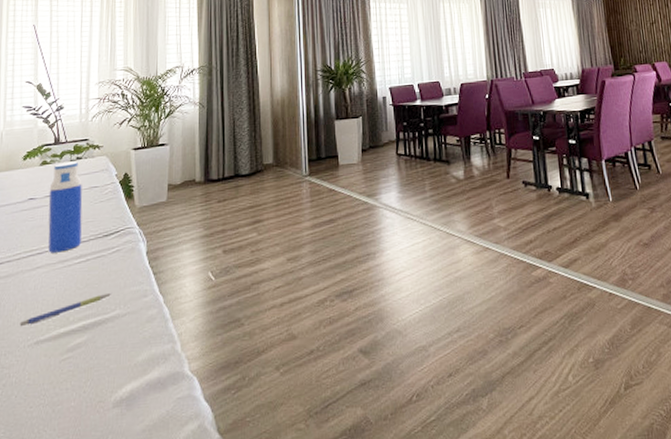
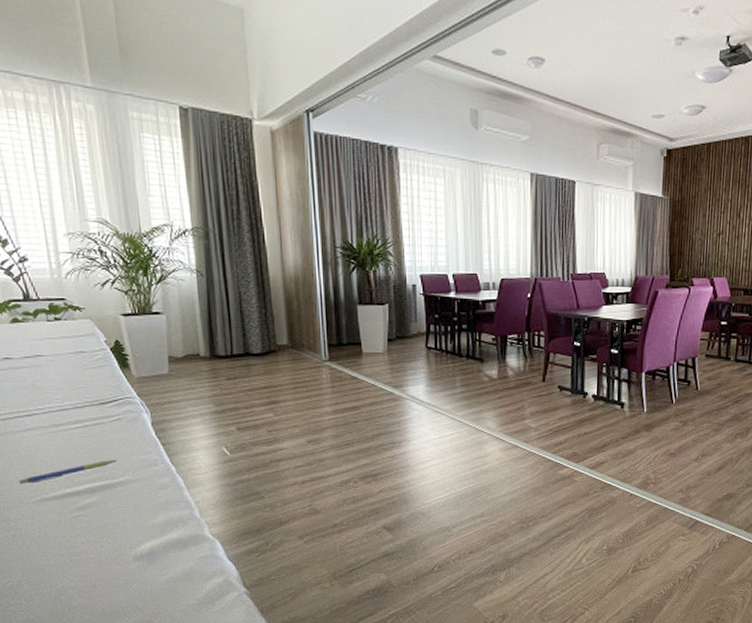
water bottle: present [48,162,83,253] -> none [26,323,76,416]

